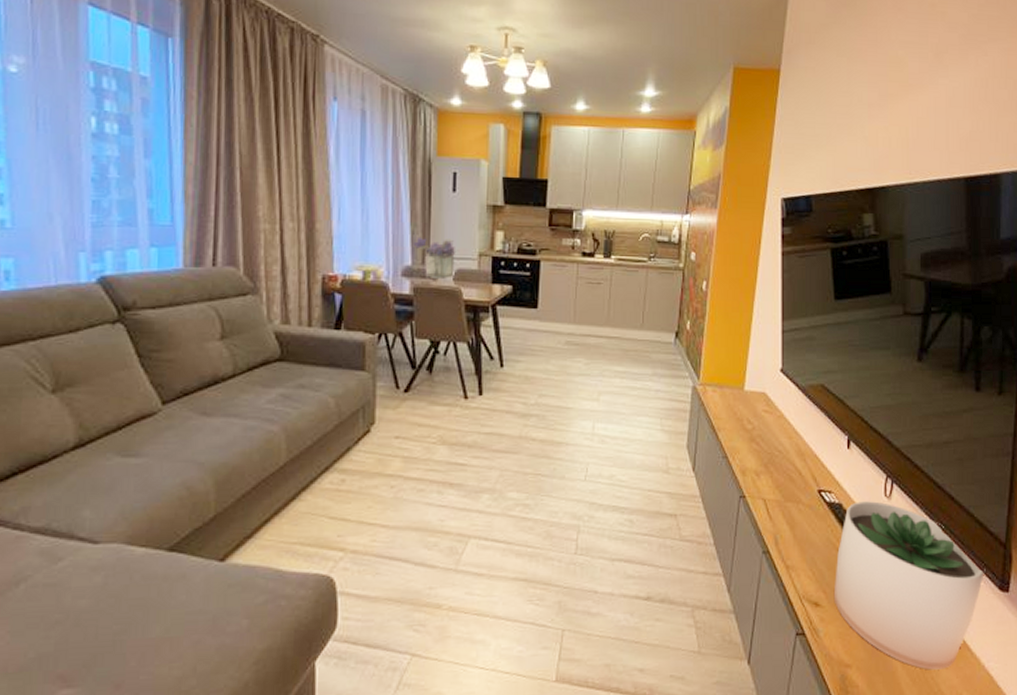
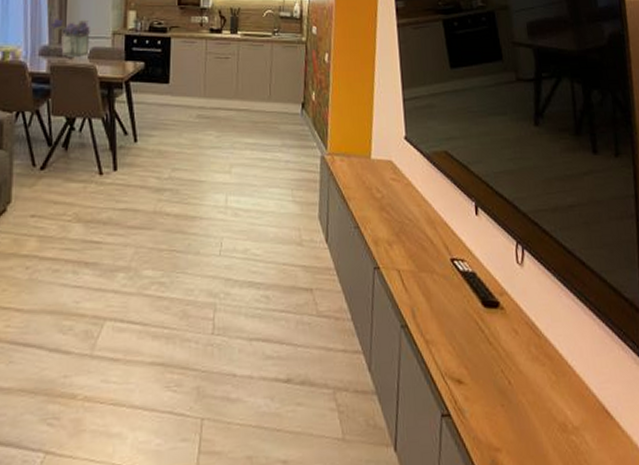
planter: present [833,501,986,670] -> none [475,269,625,452]

